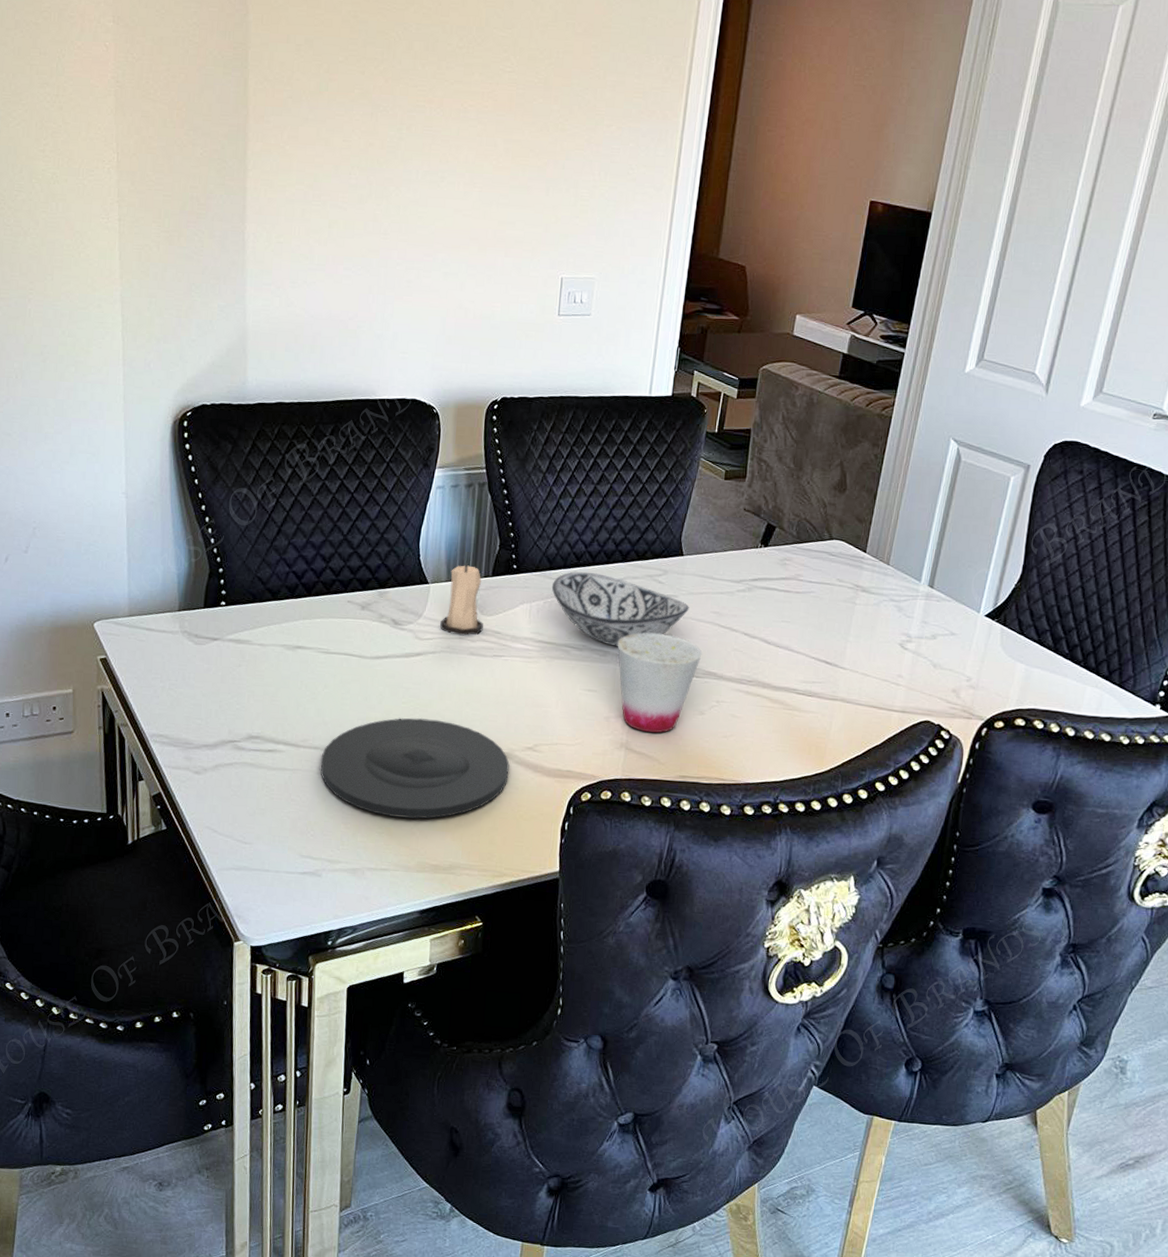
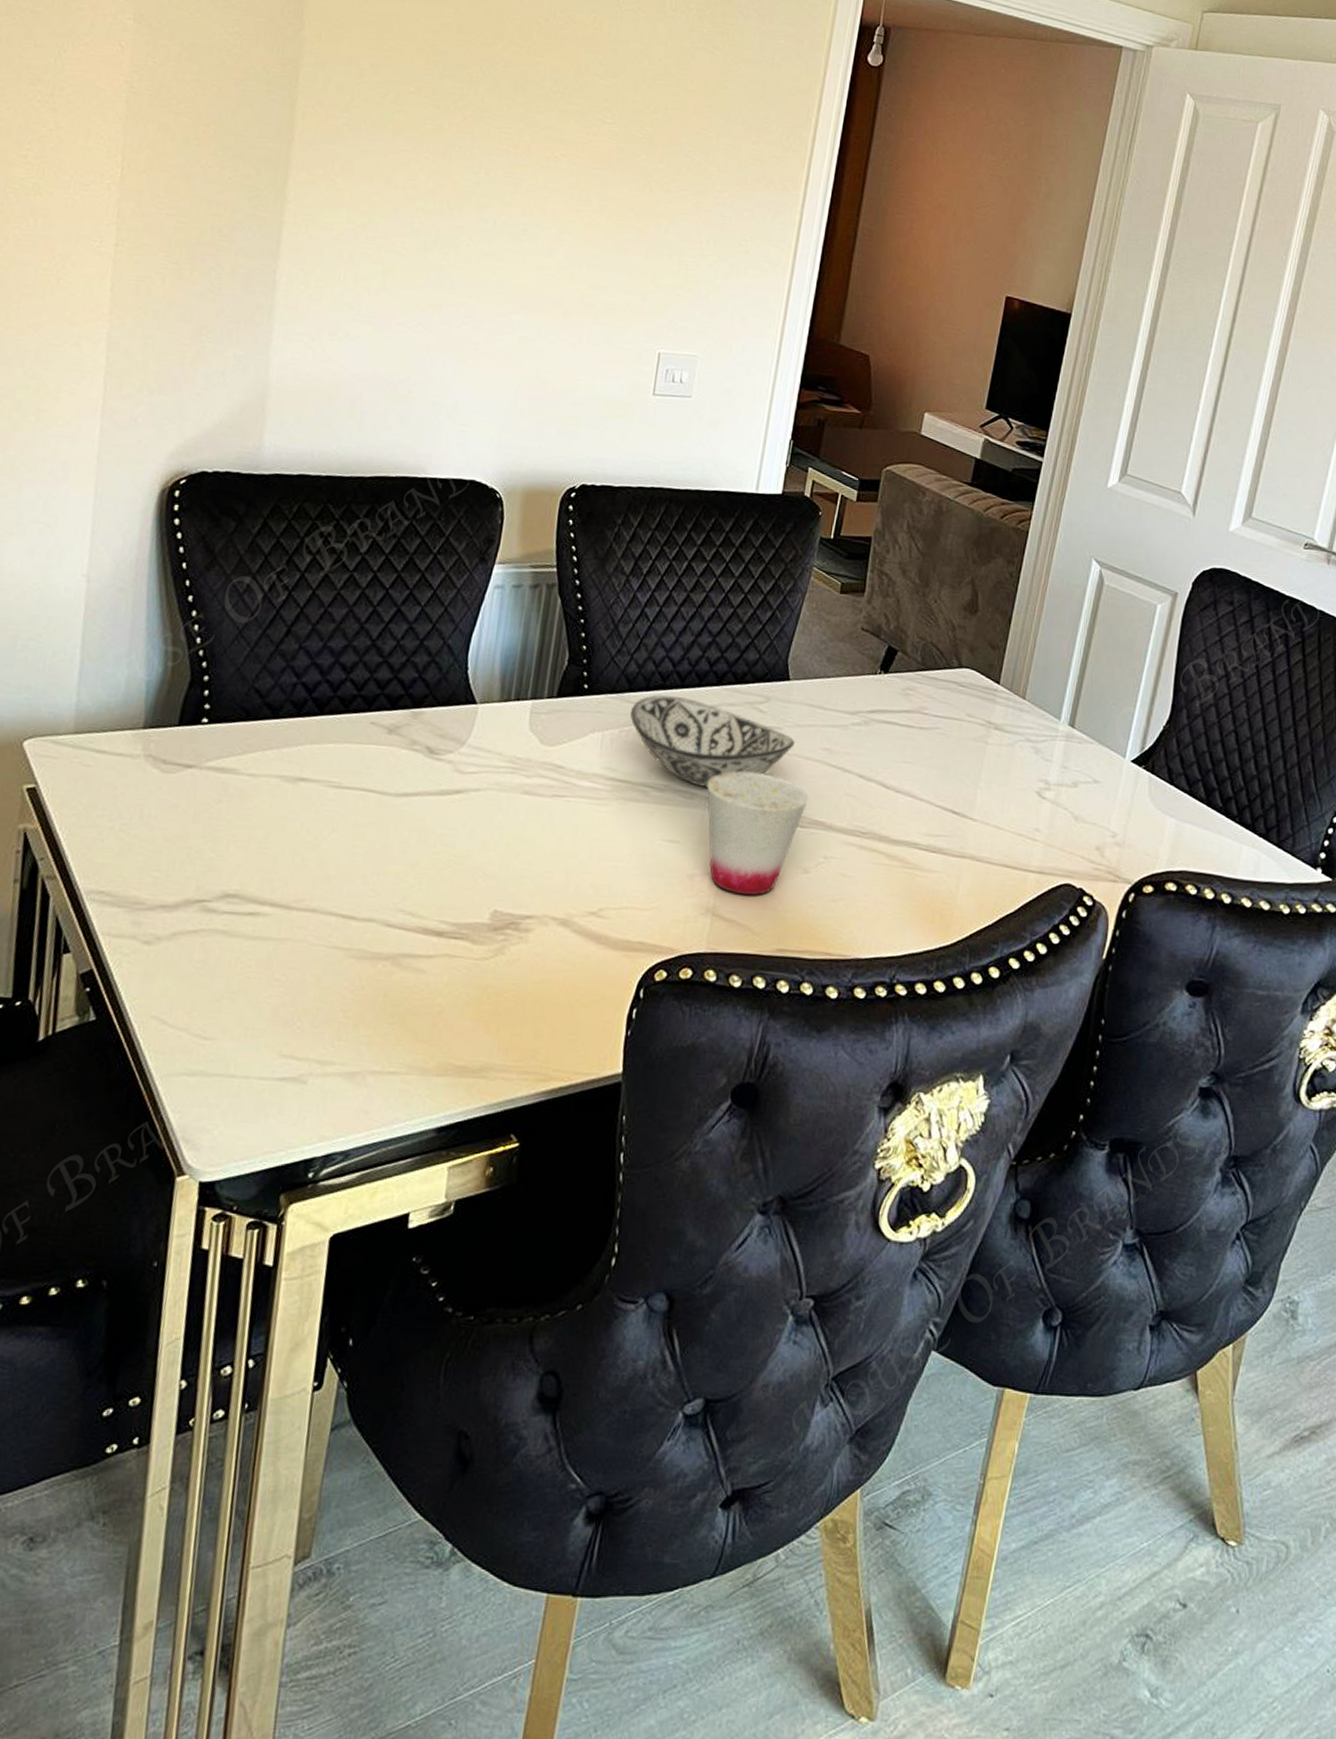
plate: present [320,718,510,819] -> none [317,872,566,1005]
candle: present [440,562,483,636] -> none [488,678,544,770]

